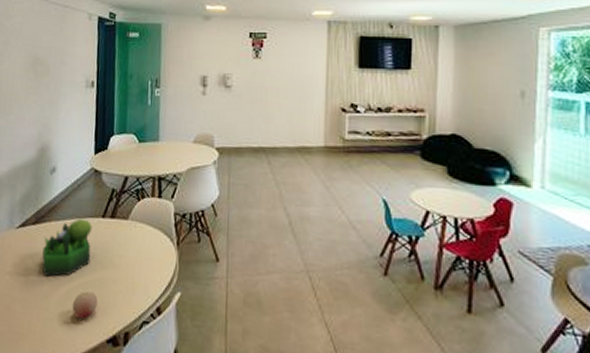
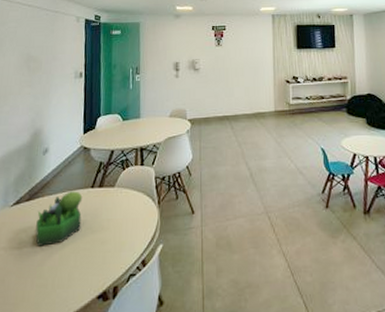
fruit: present [72,291,98,319] -> none [64,255,88,280]

